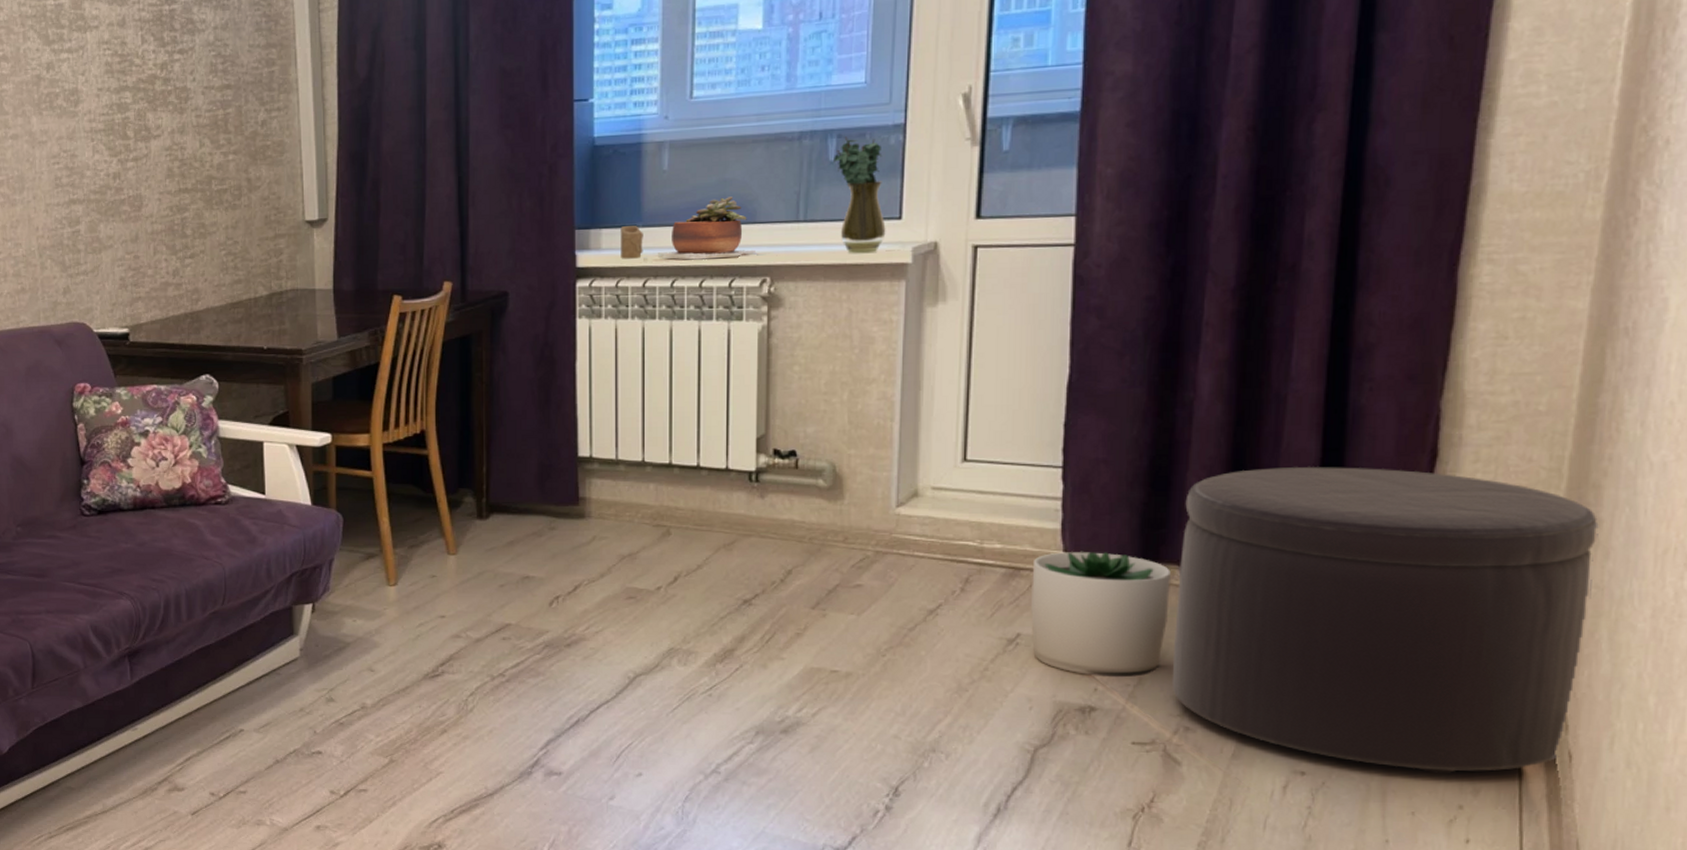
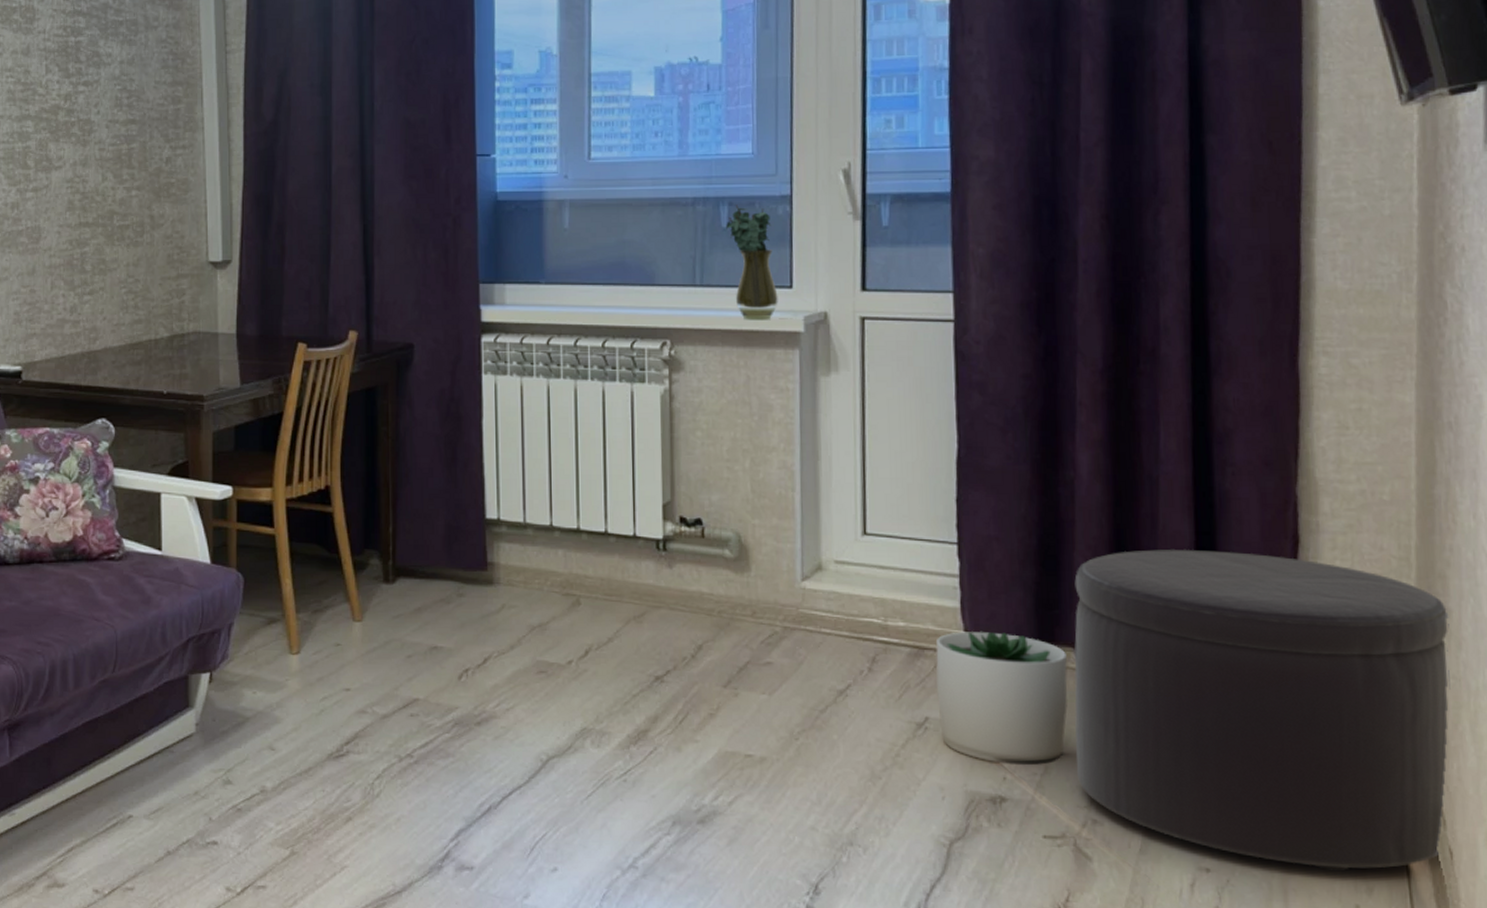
candle: present [621,226,643,259] -> none [524,282,547,316]
succulent plant: present [658,196,758,260] -> none [561,258,658,319]

